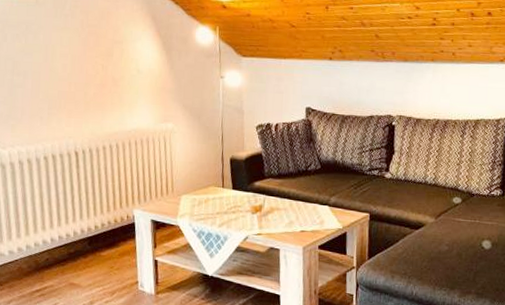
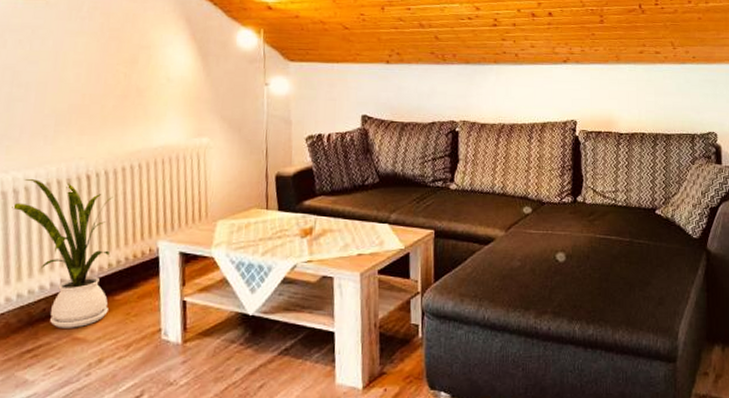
house plant: none [18,153,97,276] -> present [12,179,113,328]

